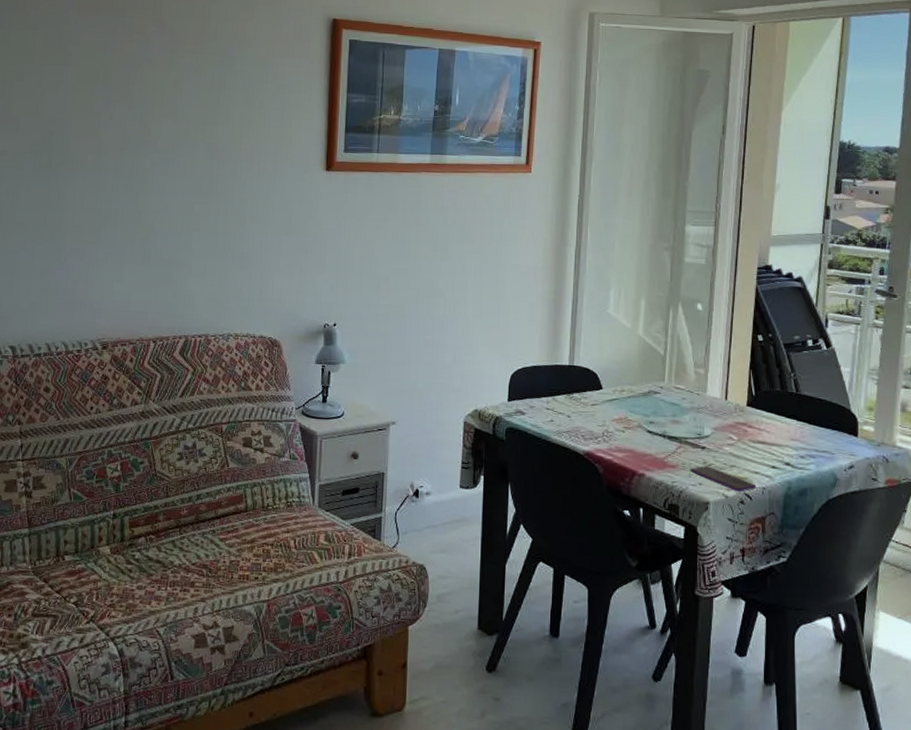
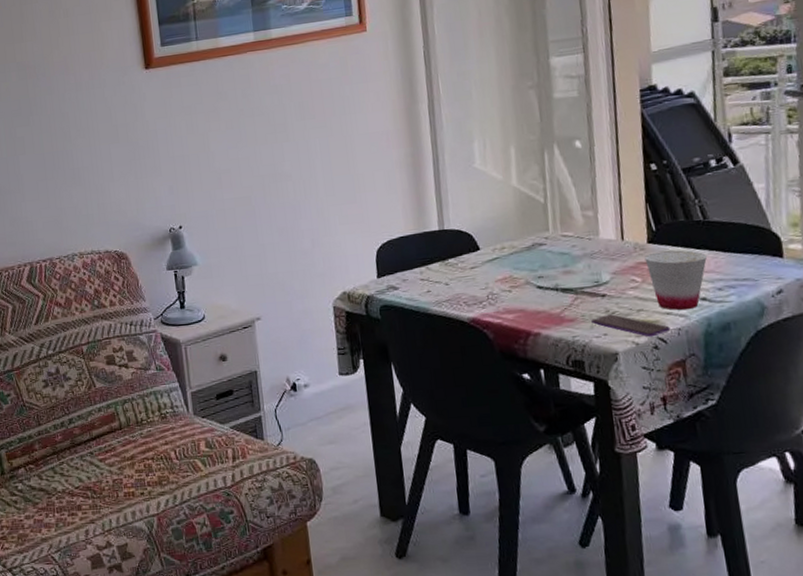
cup: none [743,415,796,472] -> present [644,250,708,310]

